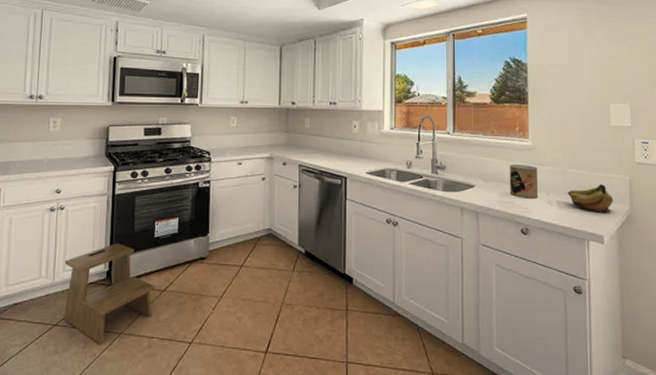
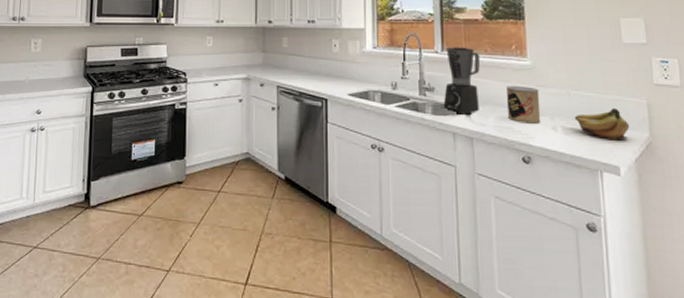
step stool: present [63,243,155,345] -> none [43,165,132,270]
blender: none [453,128,488,191] -> present [443,47,481,115]

